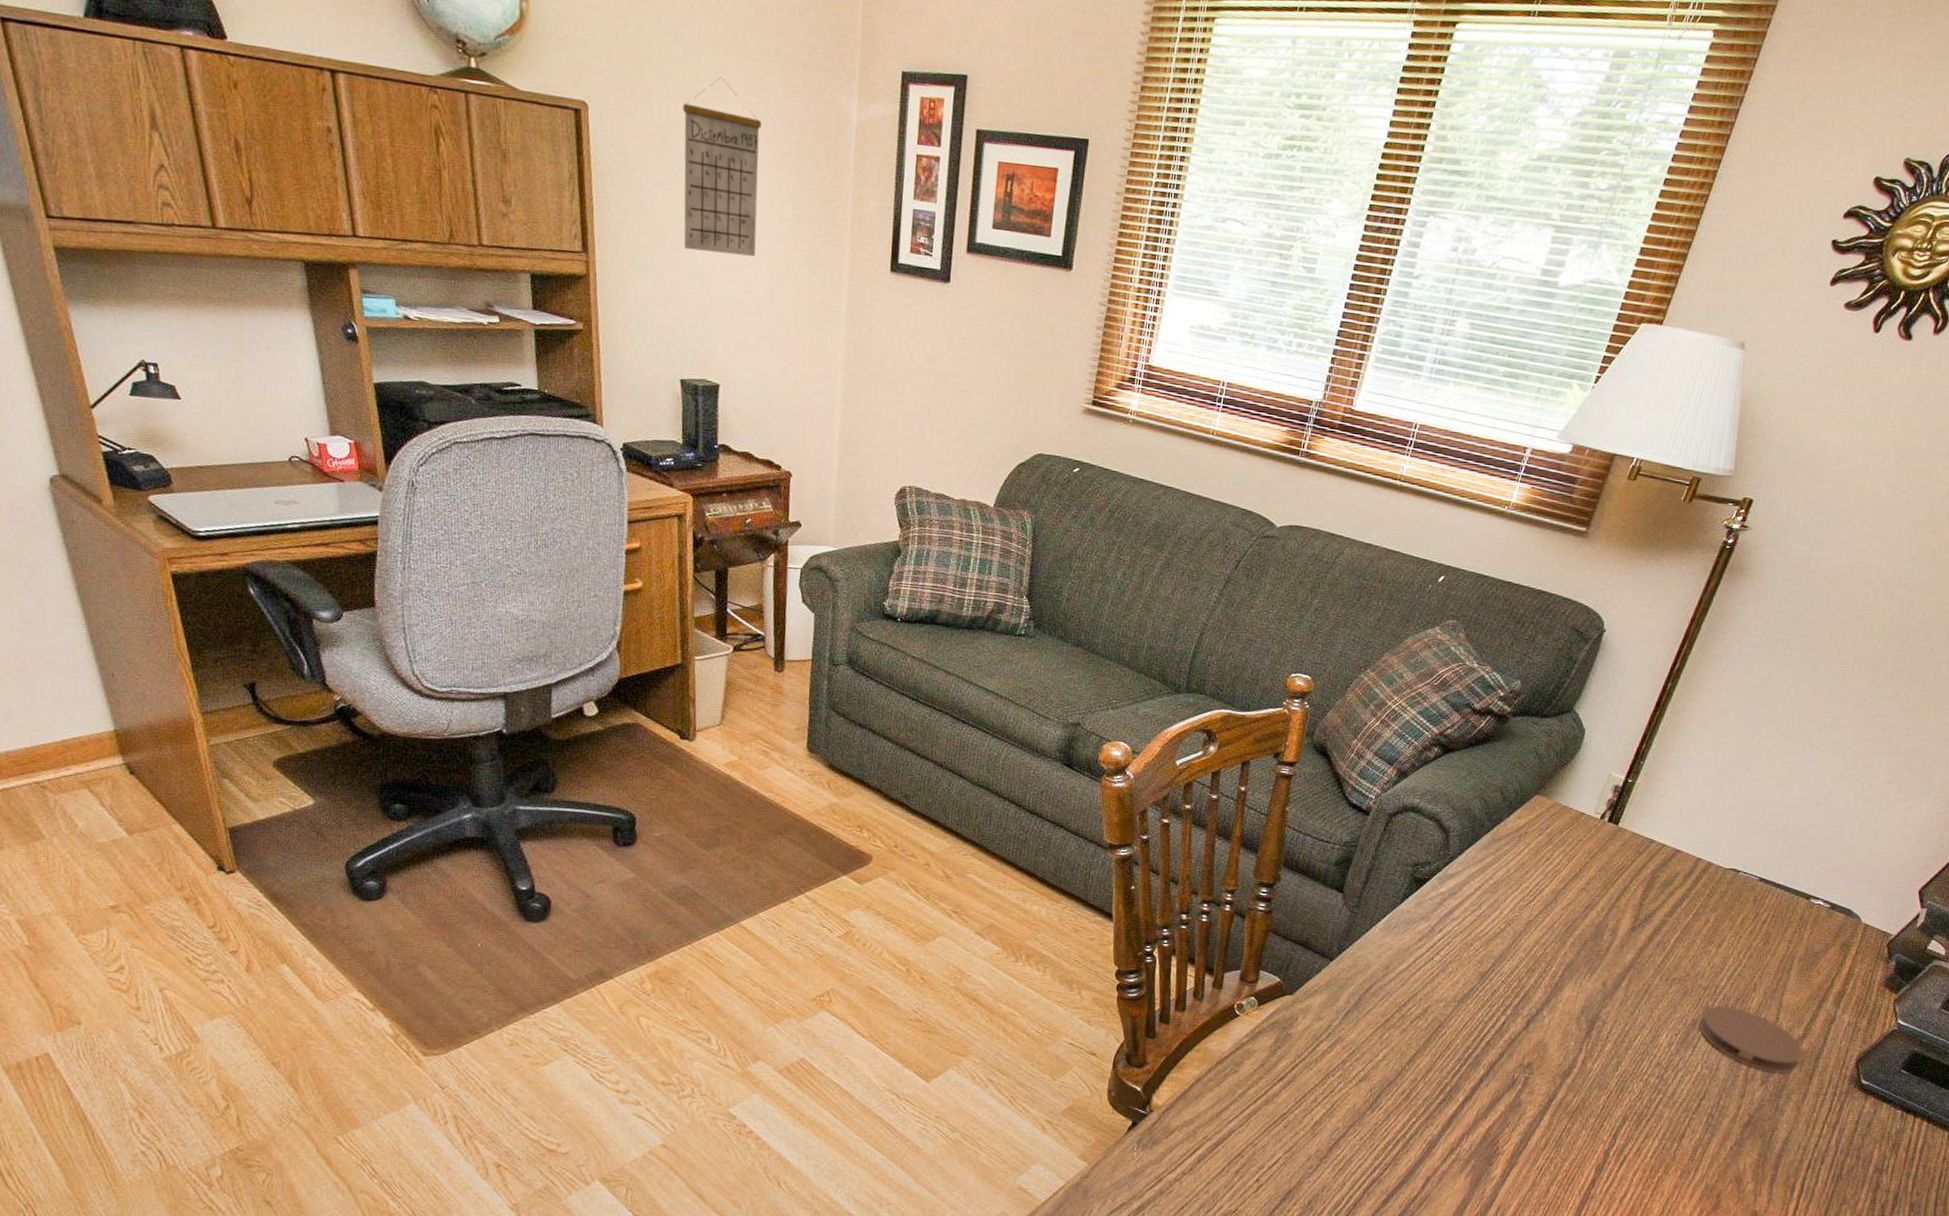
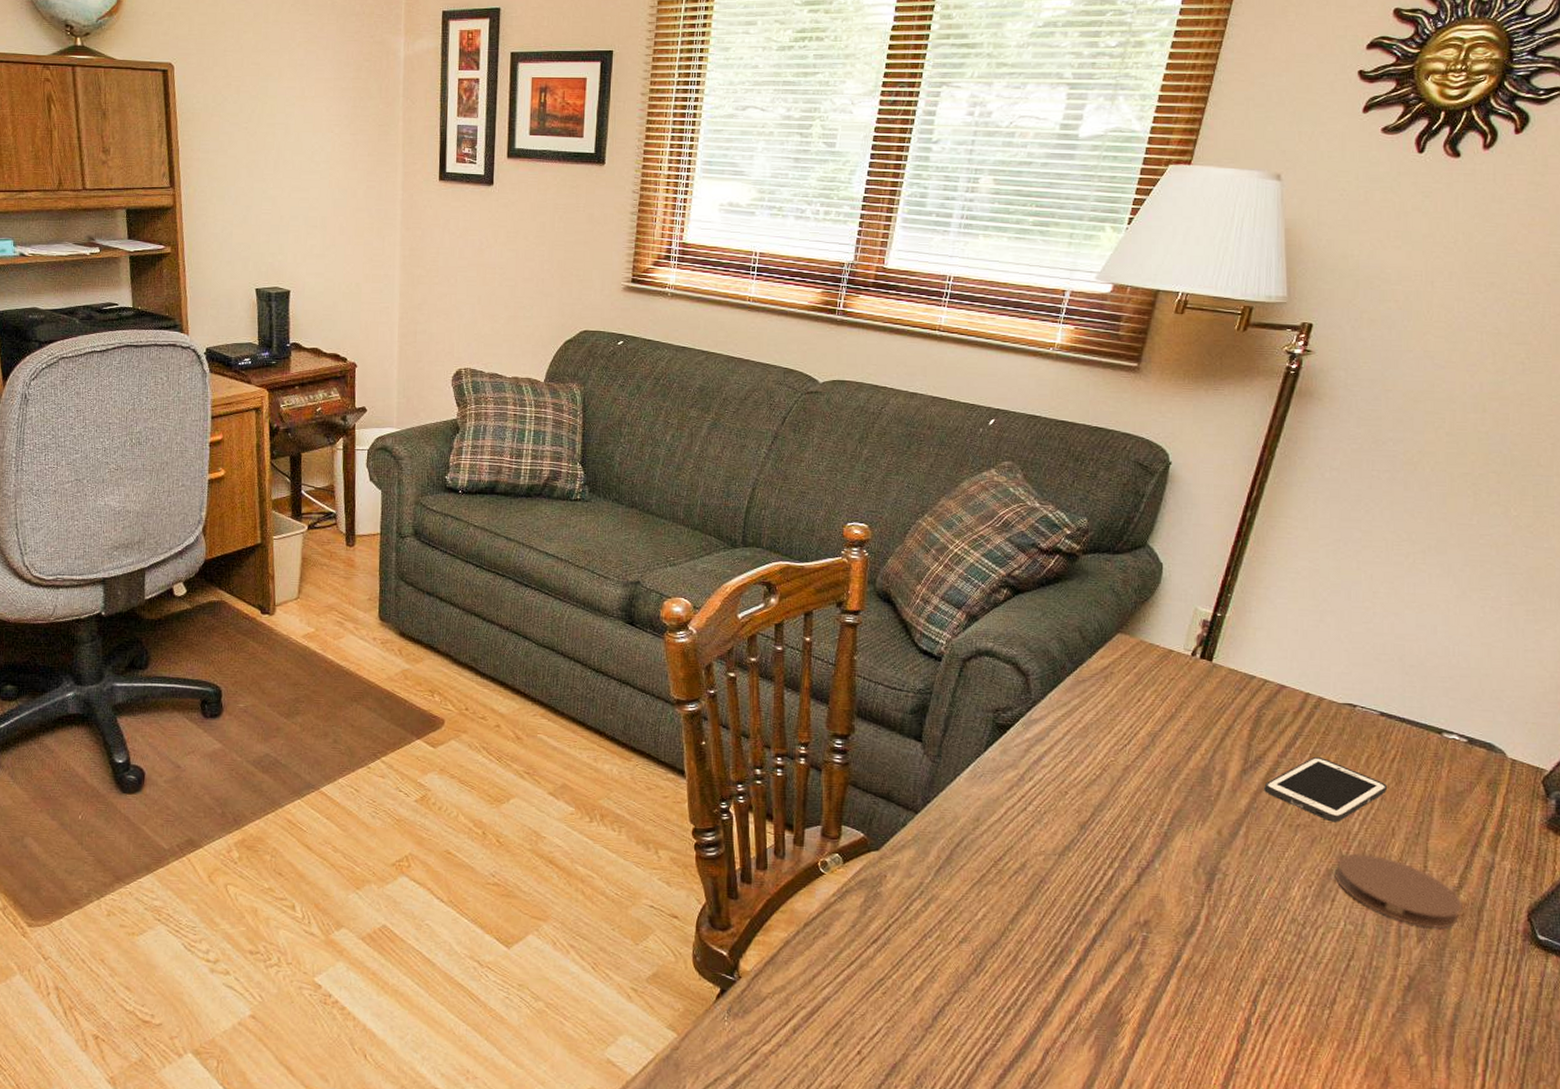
calendar: present [682,77,762,257] -> none [253,31,322,178]
cell phone: none [1649,916,1756,977] -> present [1264,756,1388,822]

